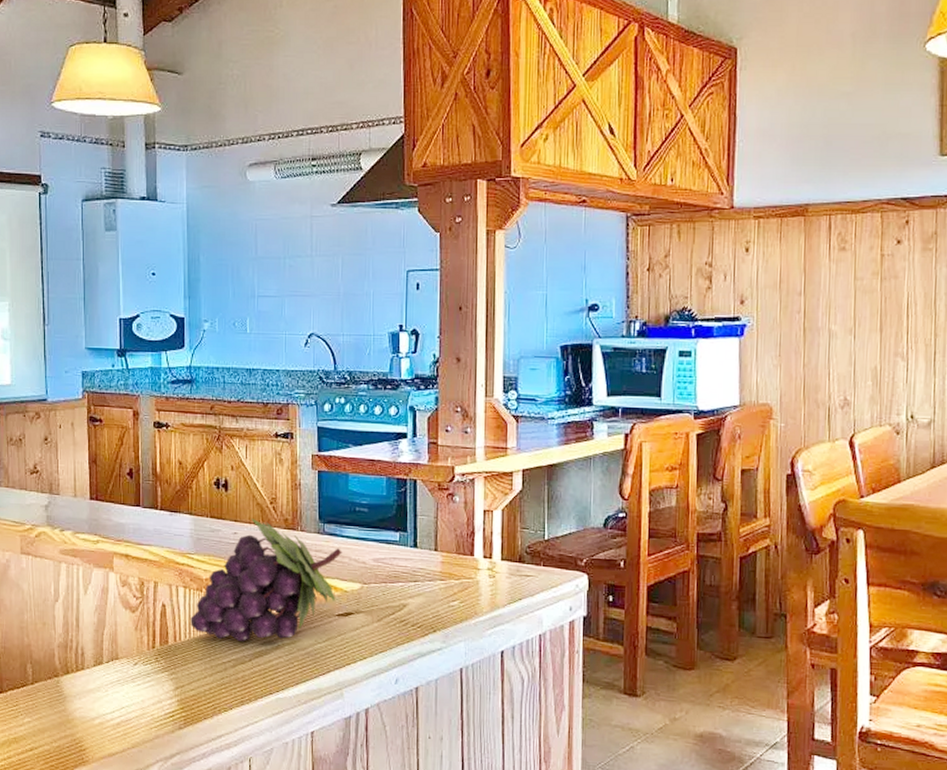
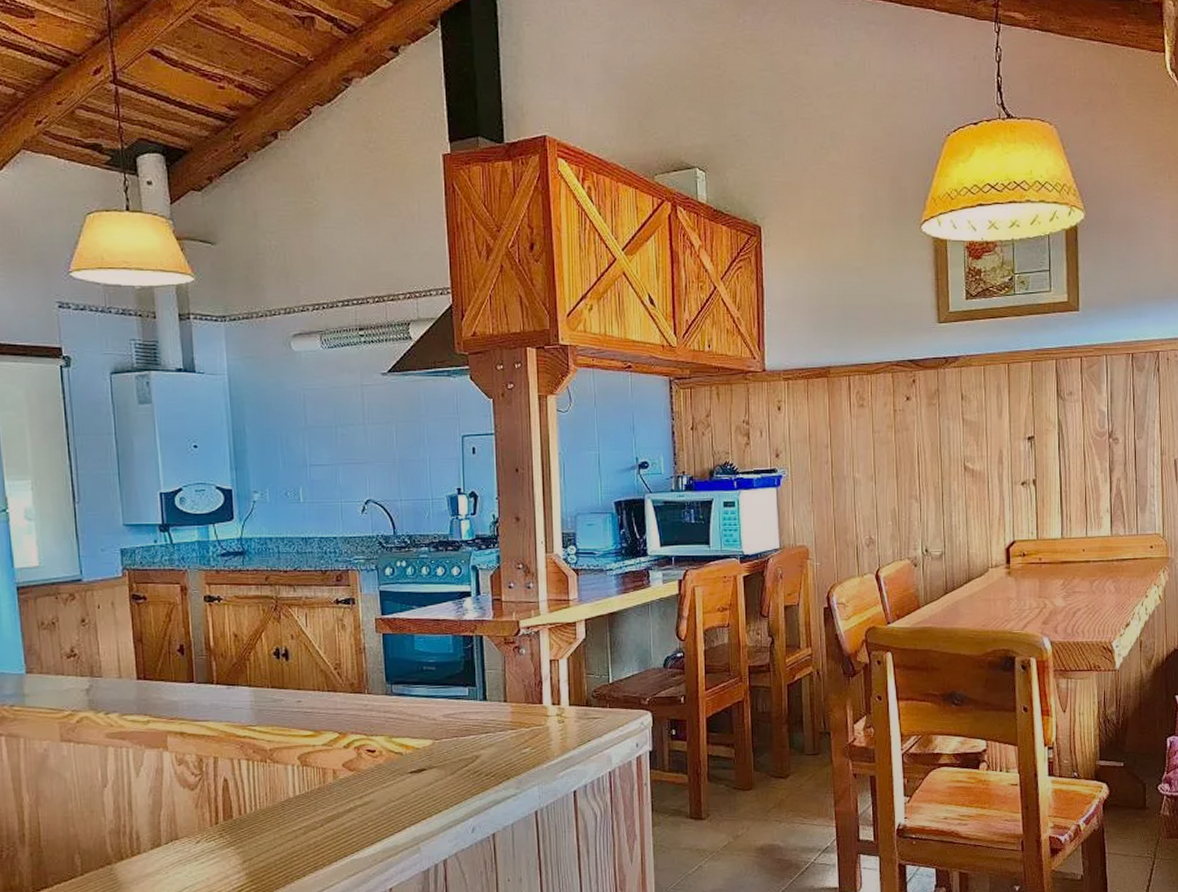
fruit: present [190,519,342,641] -> none [256,686,412,808]

